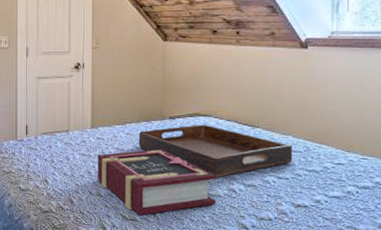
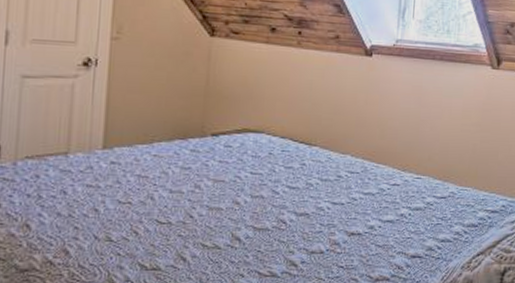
book: present [97,148,217,216] -> none [108,174,265,263]
serving tray: present [138,124,293,178] -> none [168,142,351,208]

